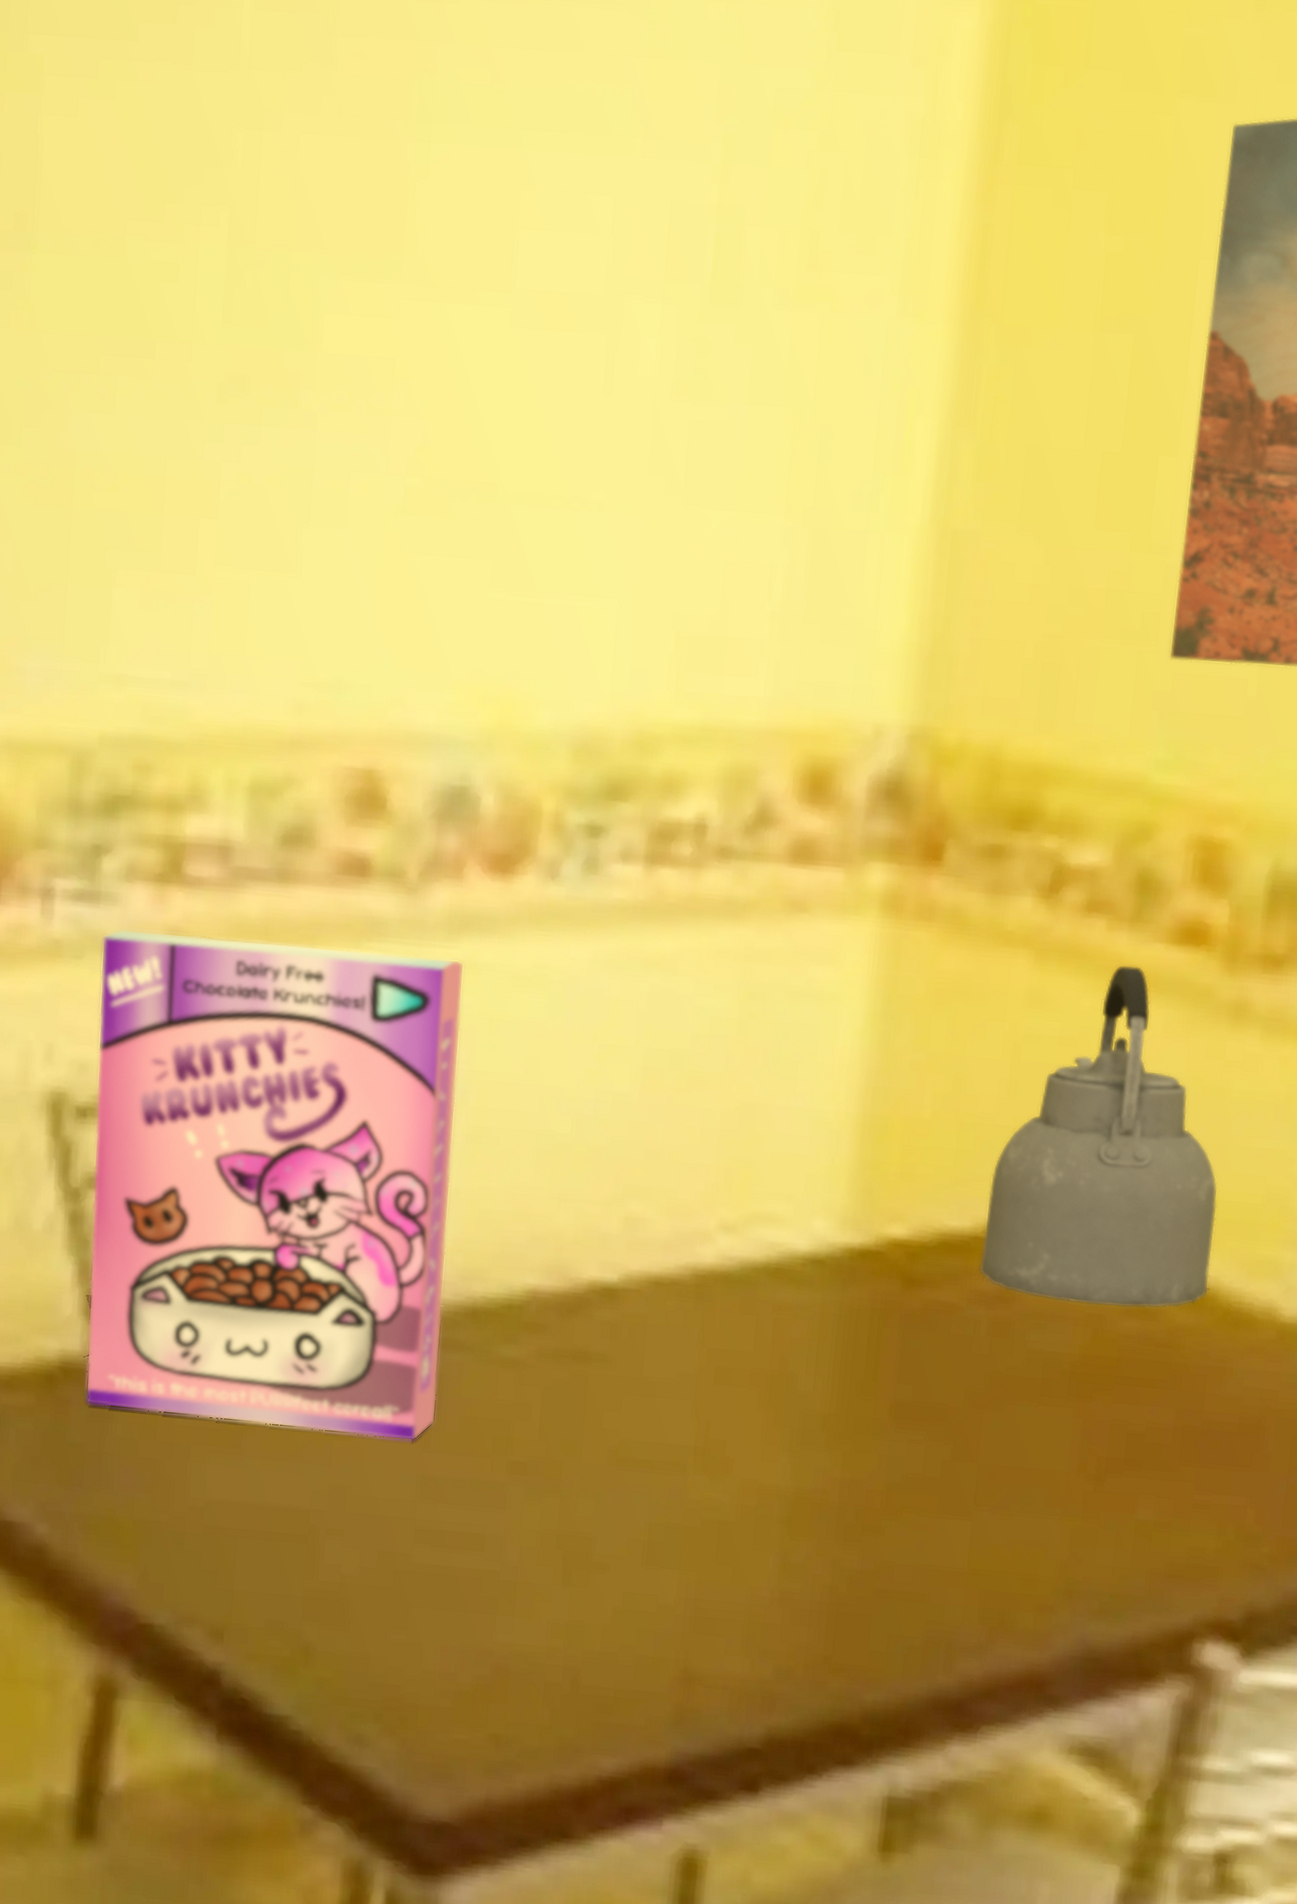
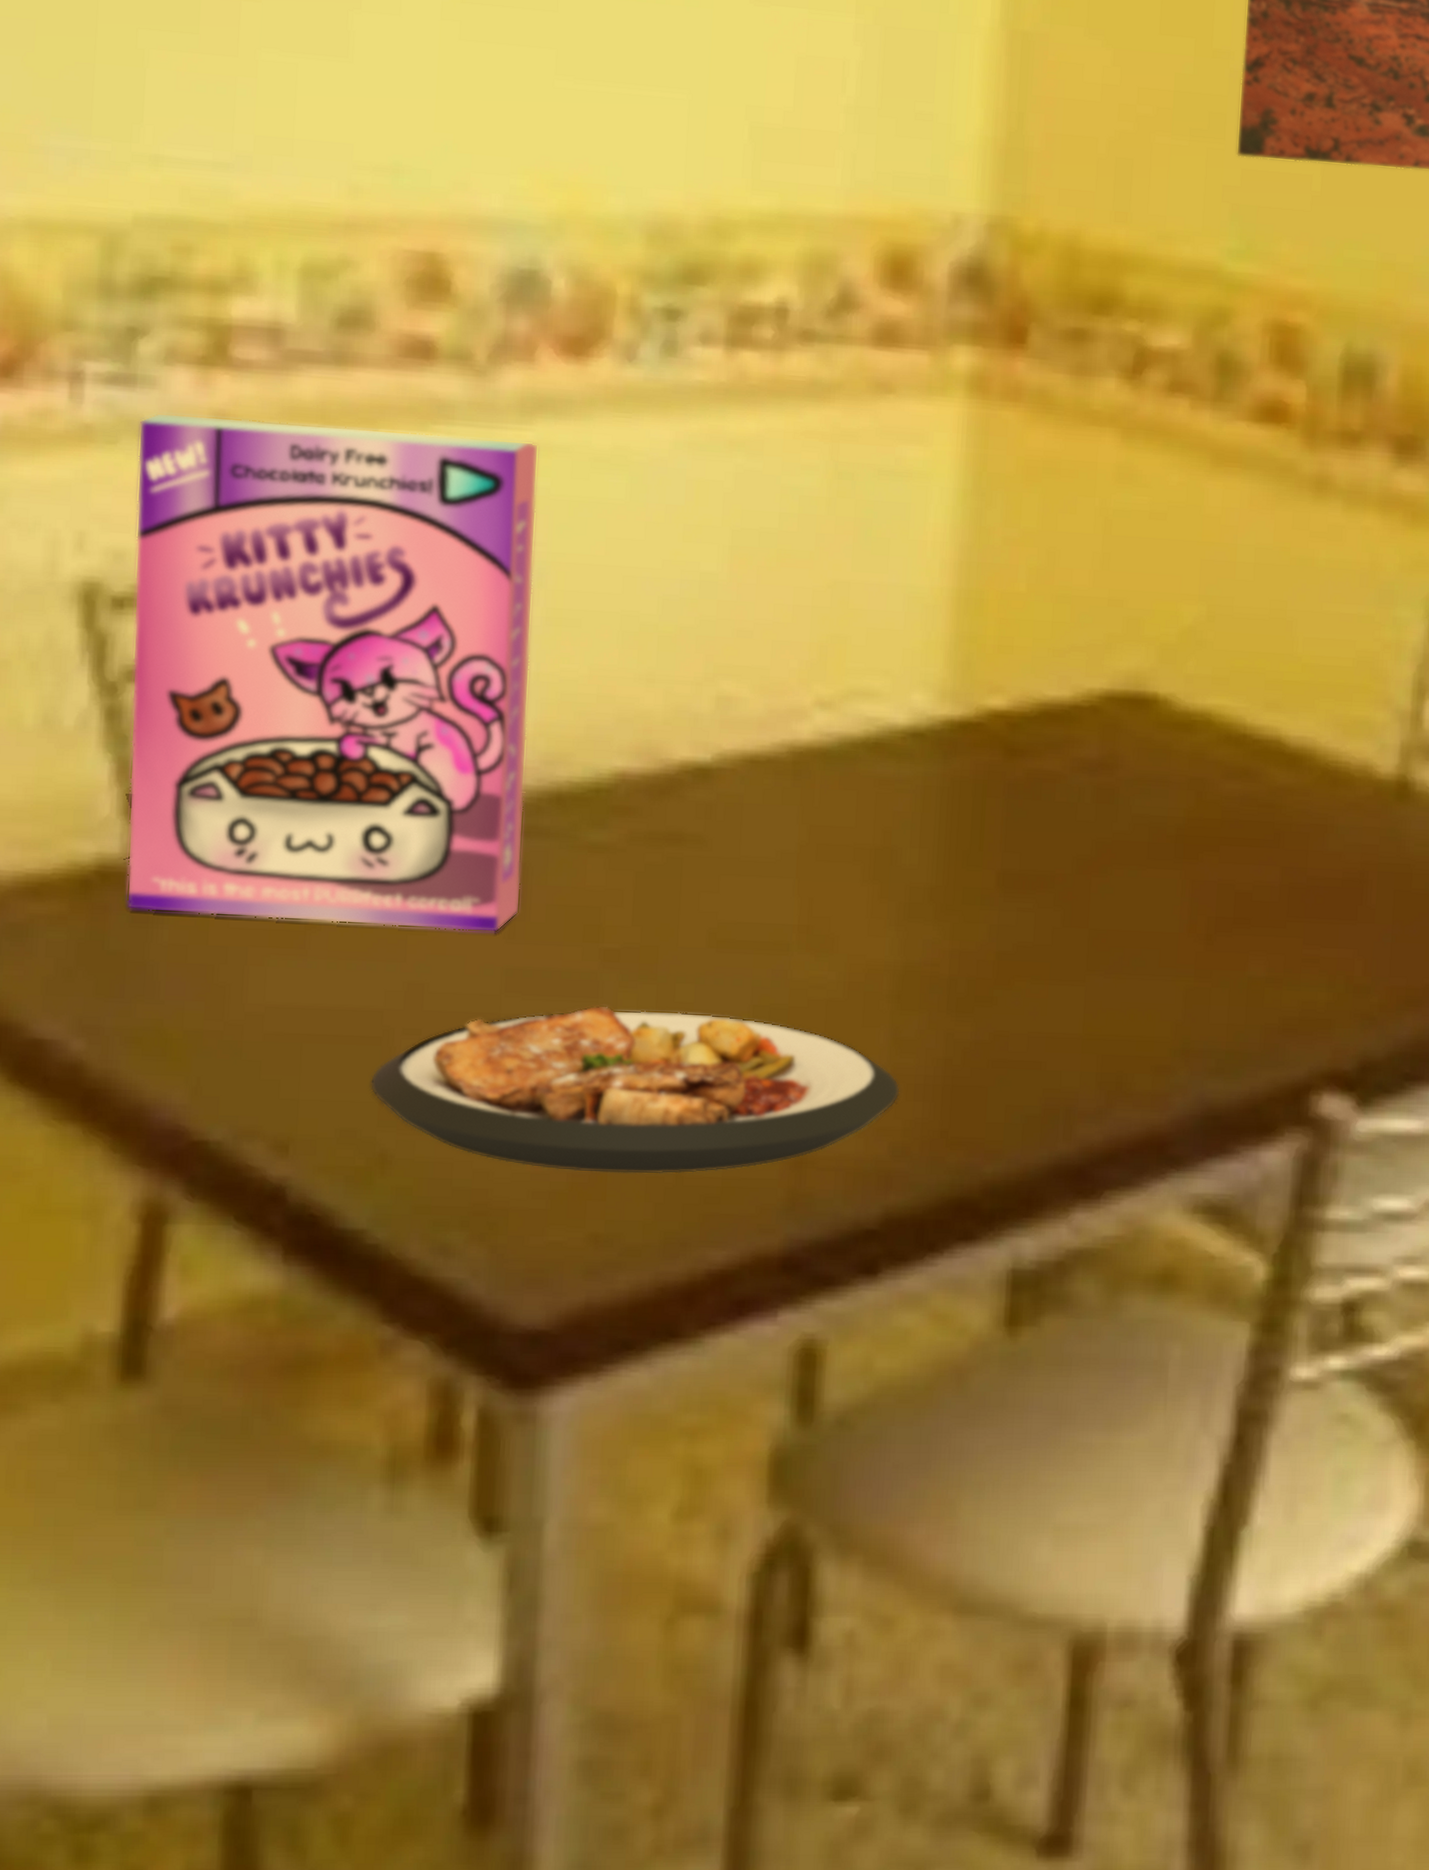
plate: none [296,1516,787,1683] -> present [369,1005,900,1175]
kettle: present [979,964,1218,1309] -> none [1080,441,1311,771]

